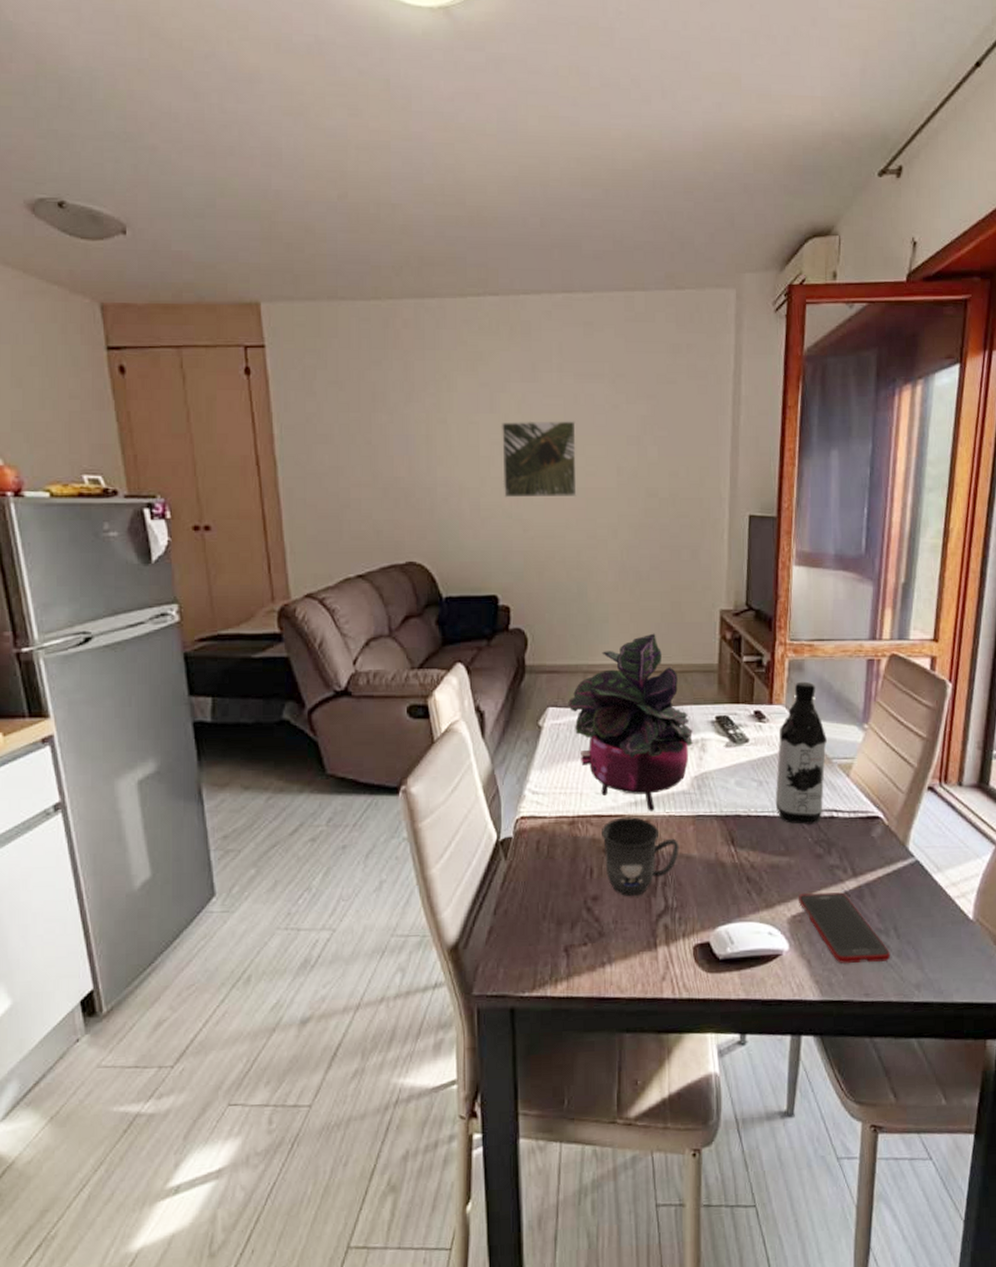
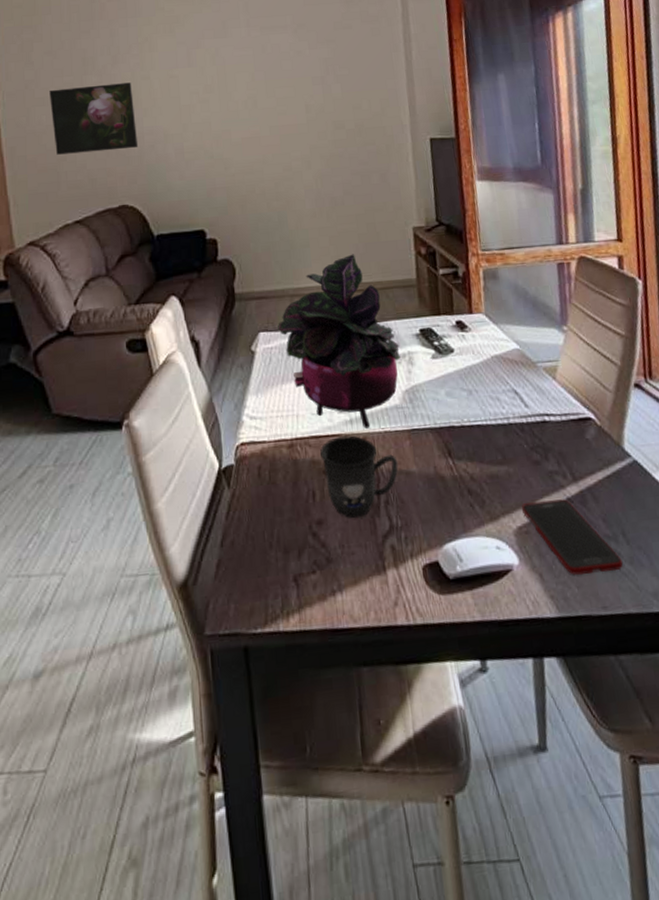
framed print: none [333,425,430,501] -> present [49,82,139,155]
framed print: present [501,421,577,498] -> none [198,68,271,140]
water bottle: present [775,681,827,825] -> none [482,289,535,431]

